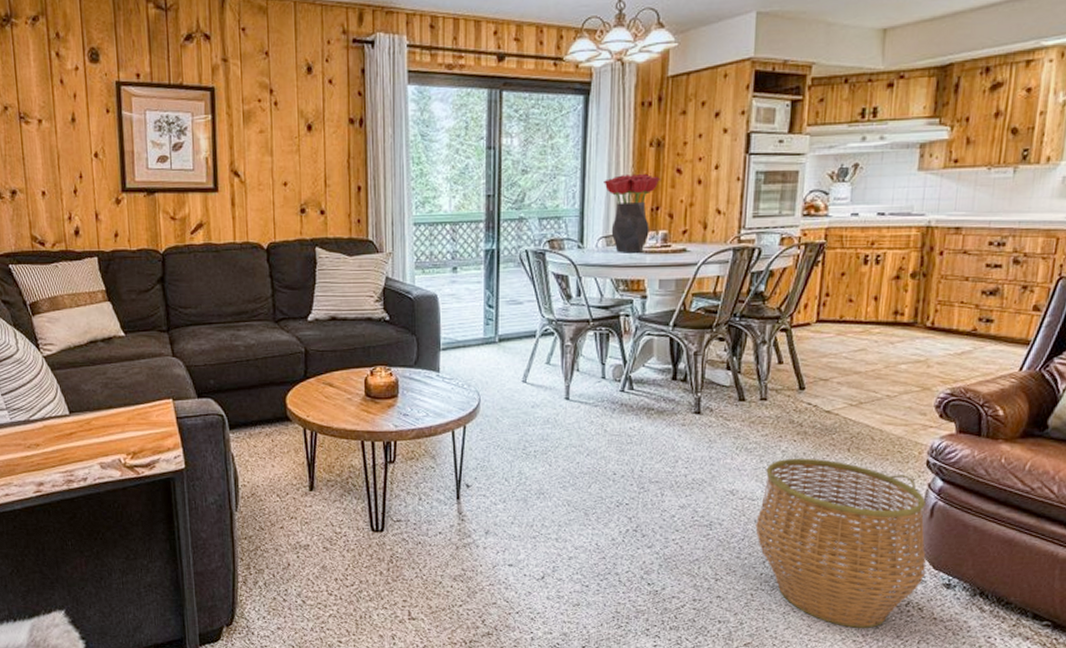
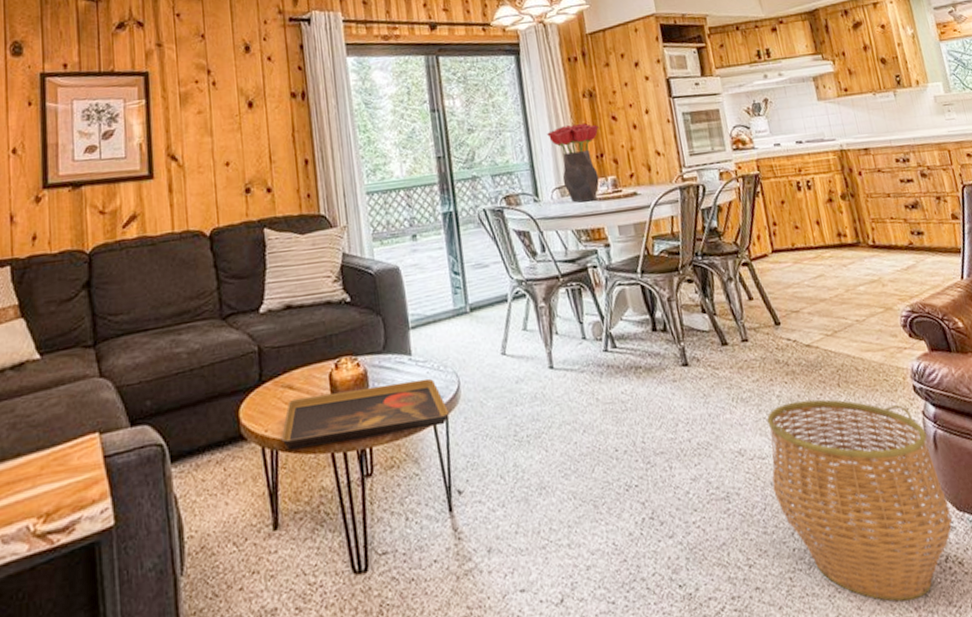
decorative tray: none [320,393,467,433] -> present [281,378,449,449]

